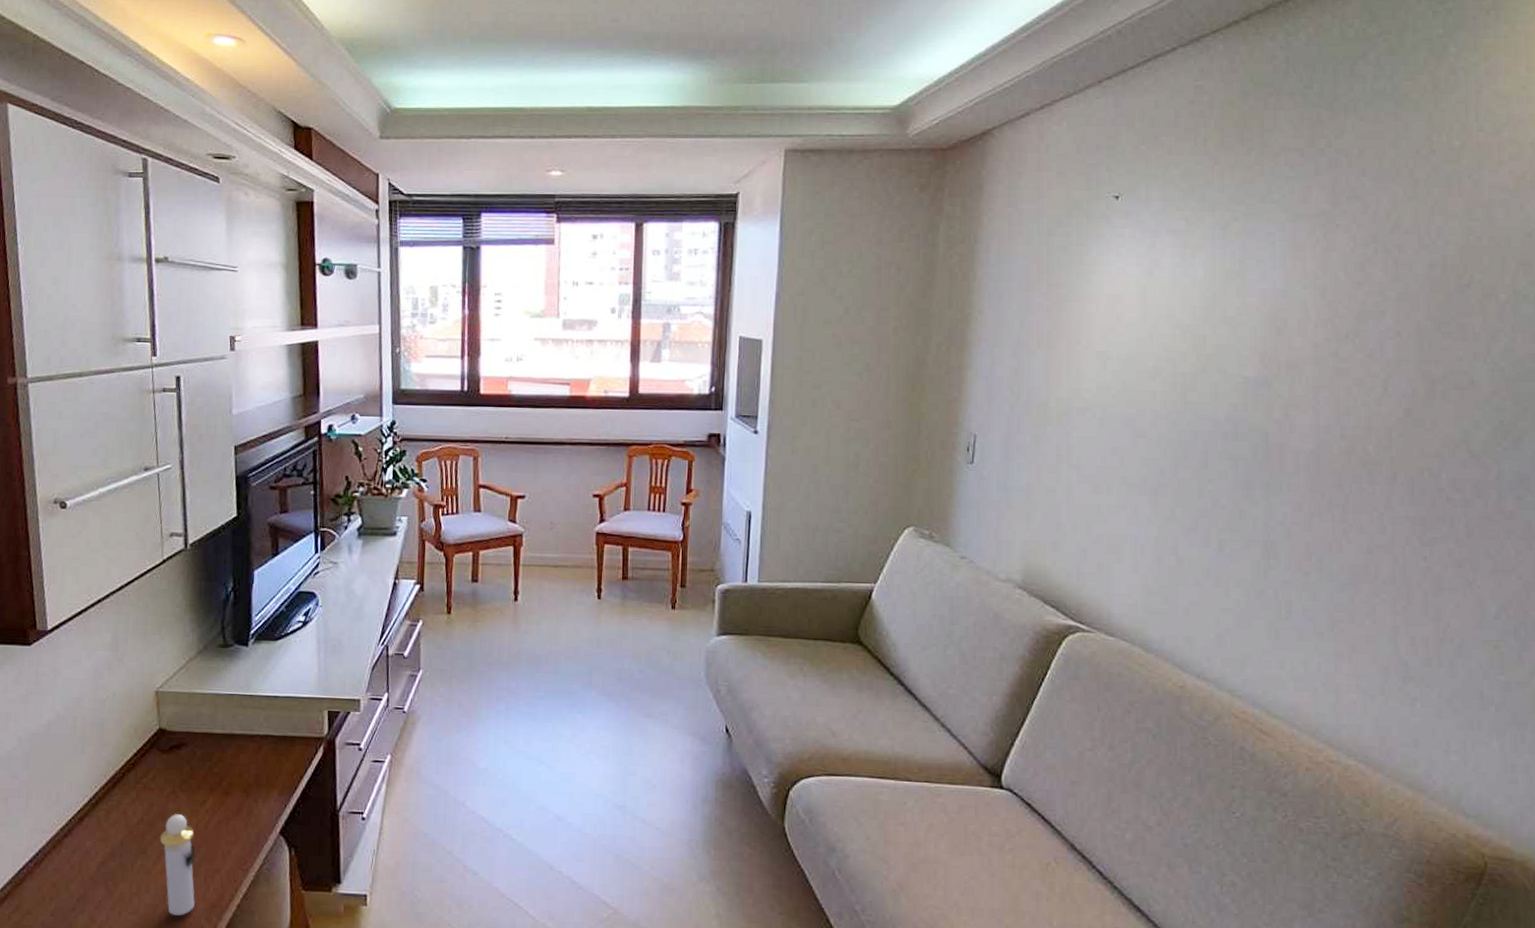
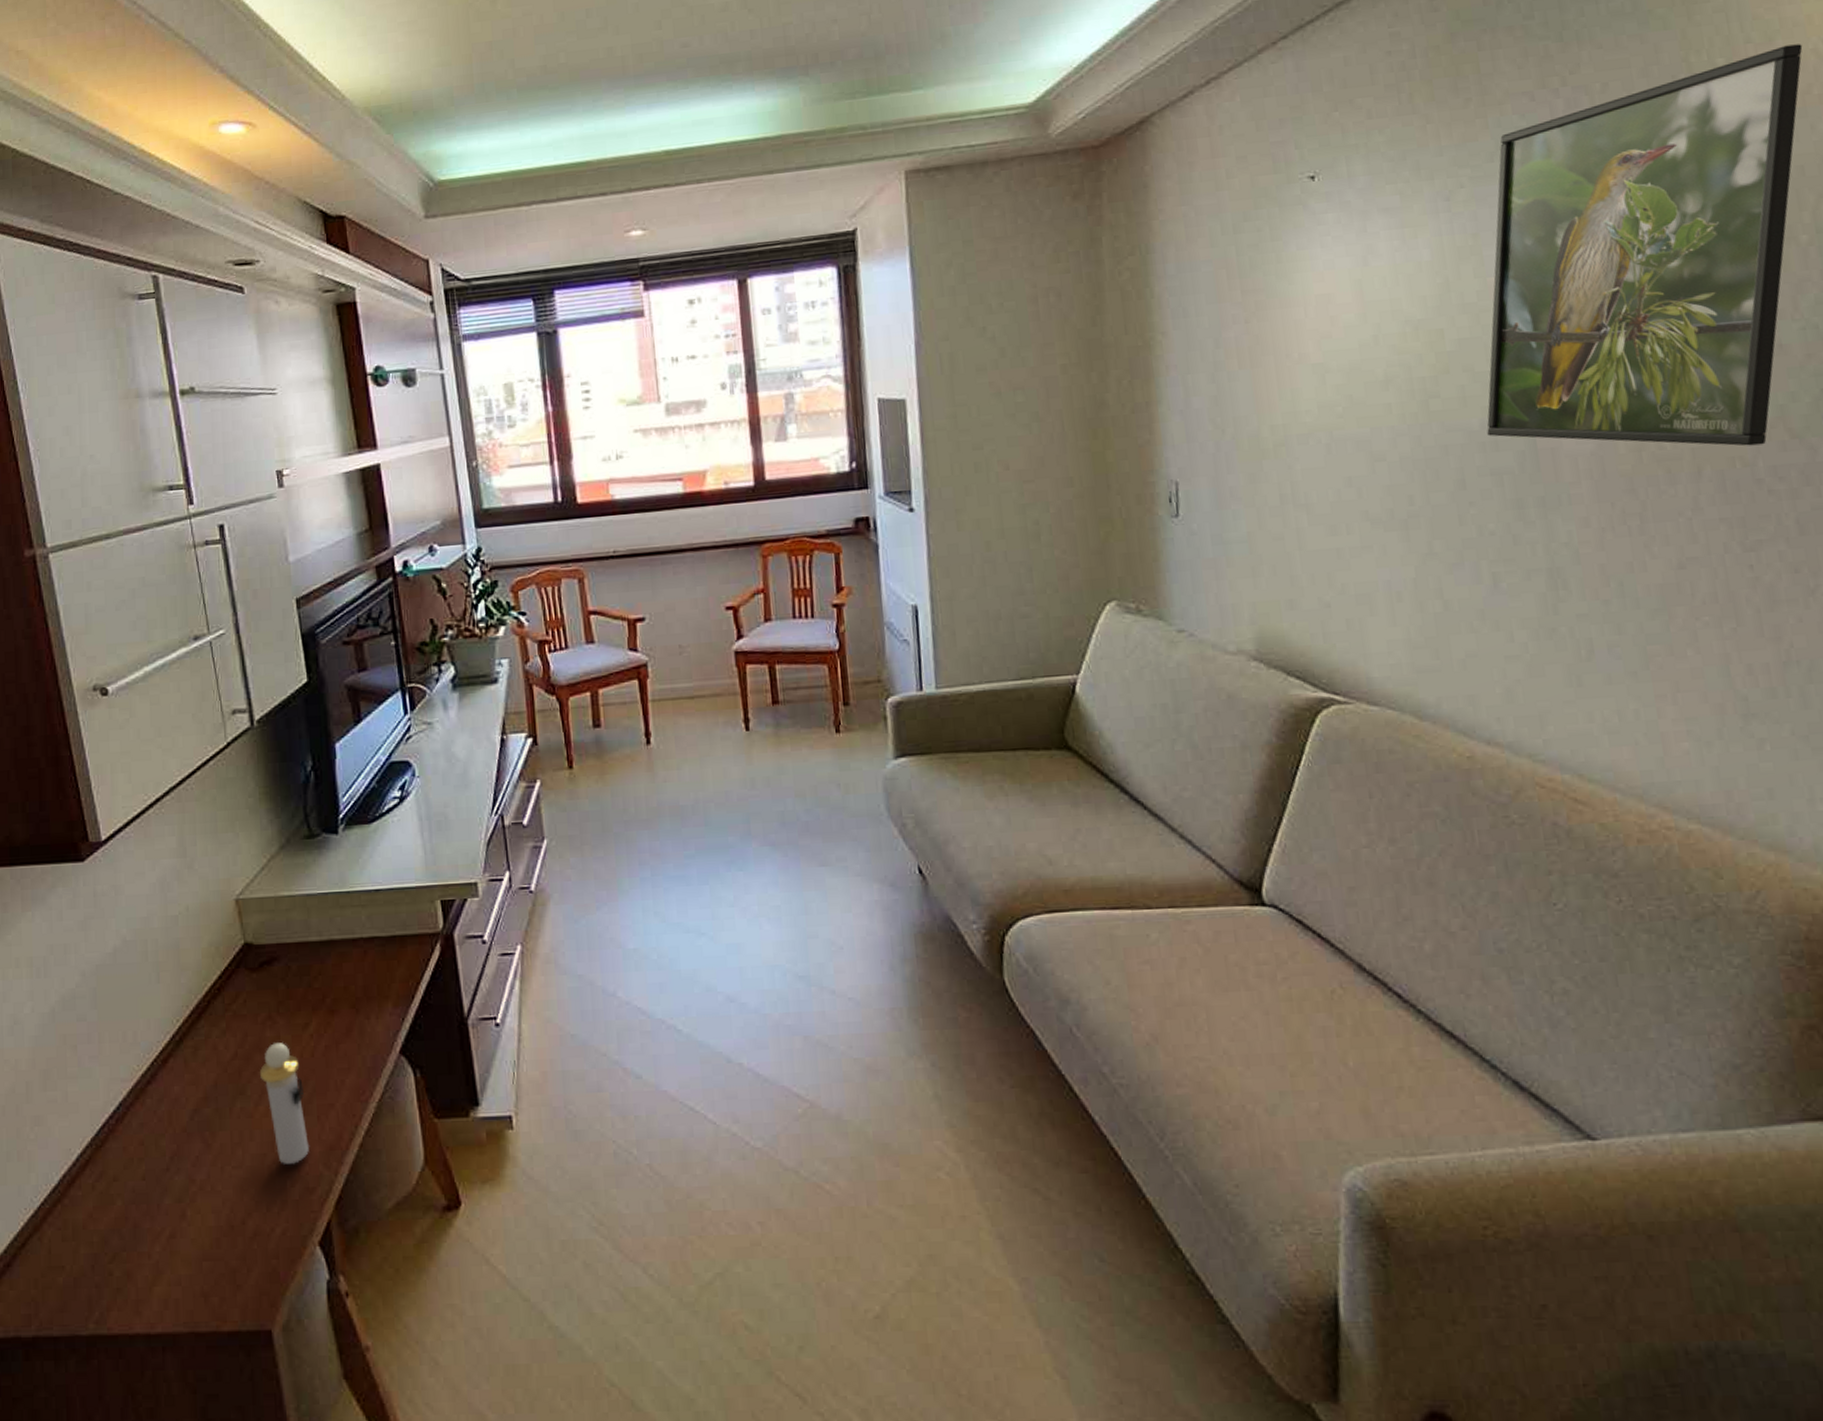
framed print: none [1230,137,1523,461] -> present [1487,44,1803,446]

